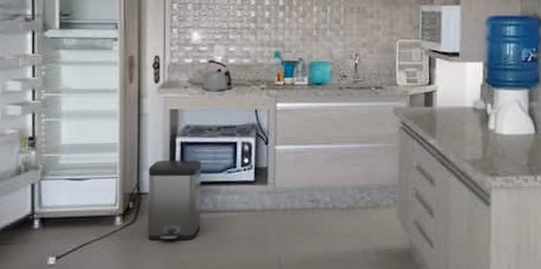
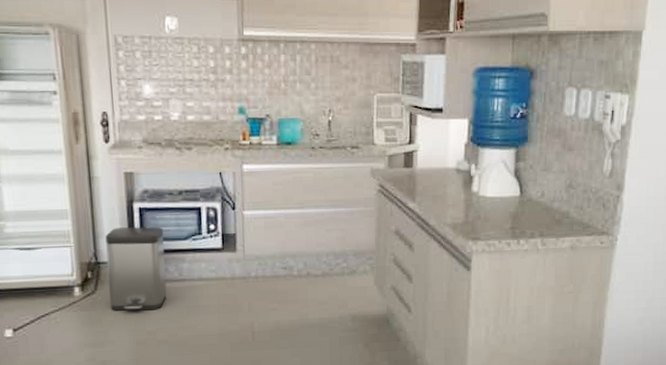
kettle: present [198,60,231,92] -> none [152,117,191,153]

